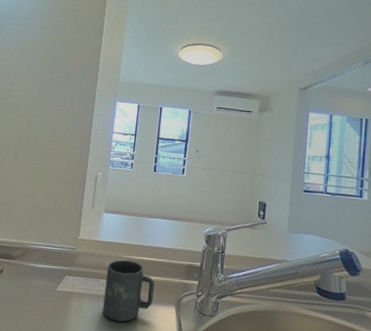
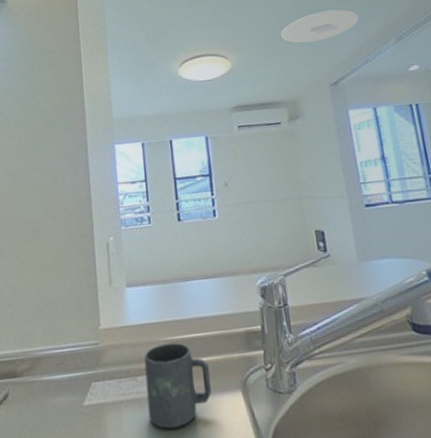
ceiling light: none [269,26,337,51] -> present [281,9,359,44]

